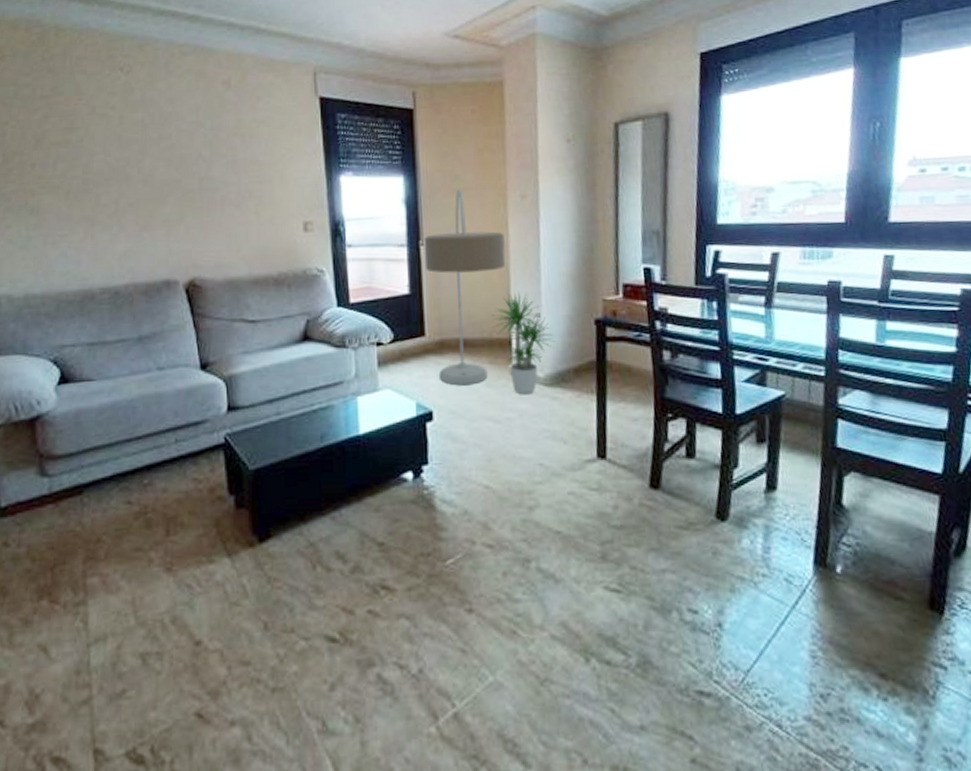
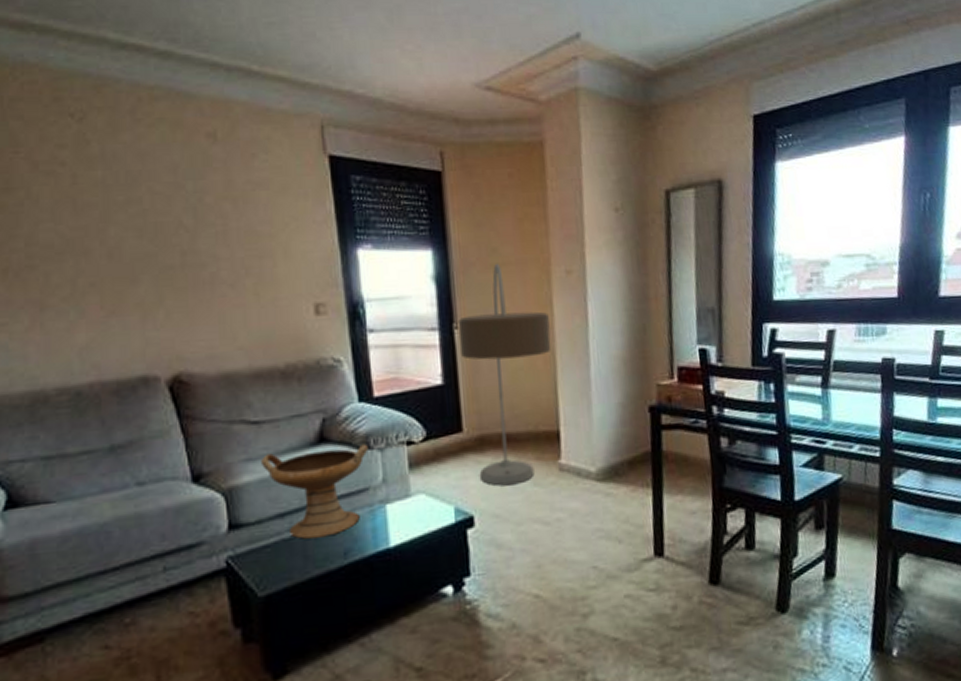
decorative bowl: none [256,343,344,423] -> present [261,444,368,539]
potted plant: present [492,292,556,395] -> none [537,379,608,493]

